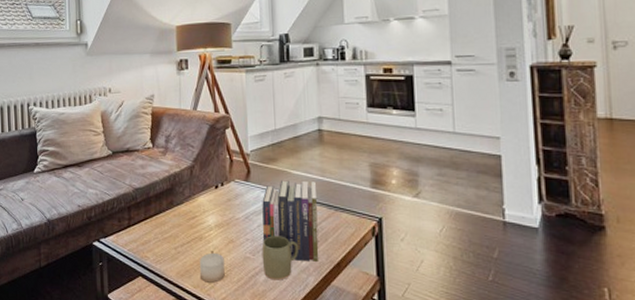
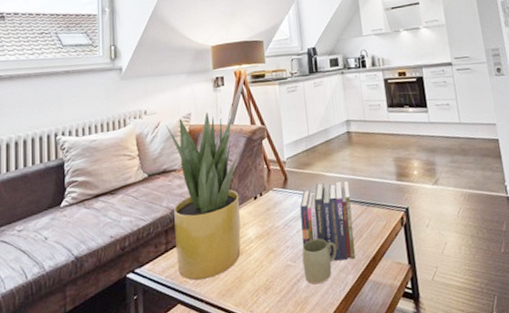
planter: none [129,91,201,257] -> present [165,107,241,280]
candle: present [199,252,225,283] -> none [241,265,267,299]

